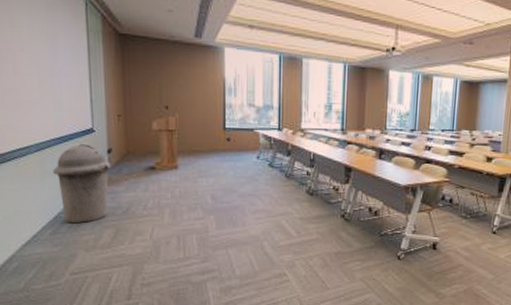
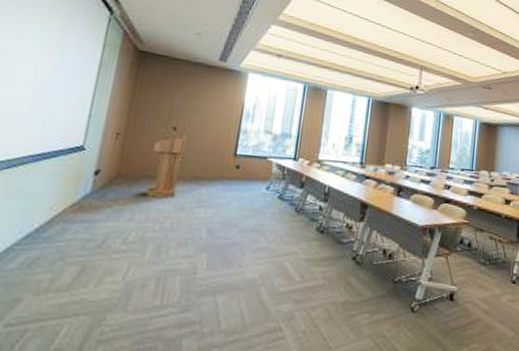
trash can: present [53,144,112,224] -> none [18,163,96,259]

